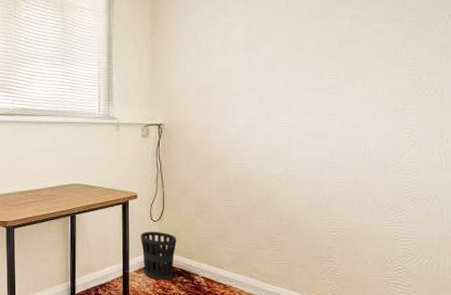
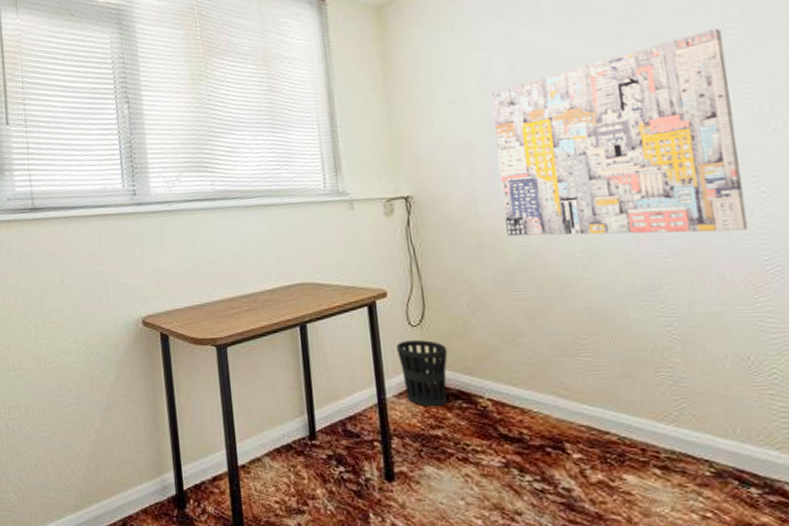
wall art: none [229,15,401,168] -> present [490,28,749,236]

